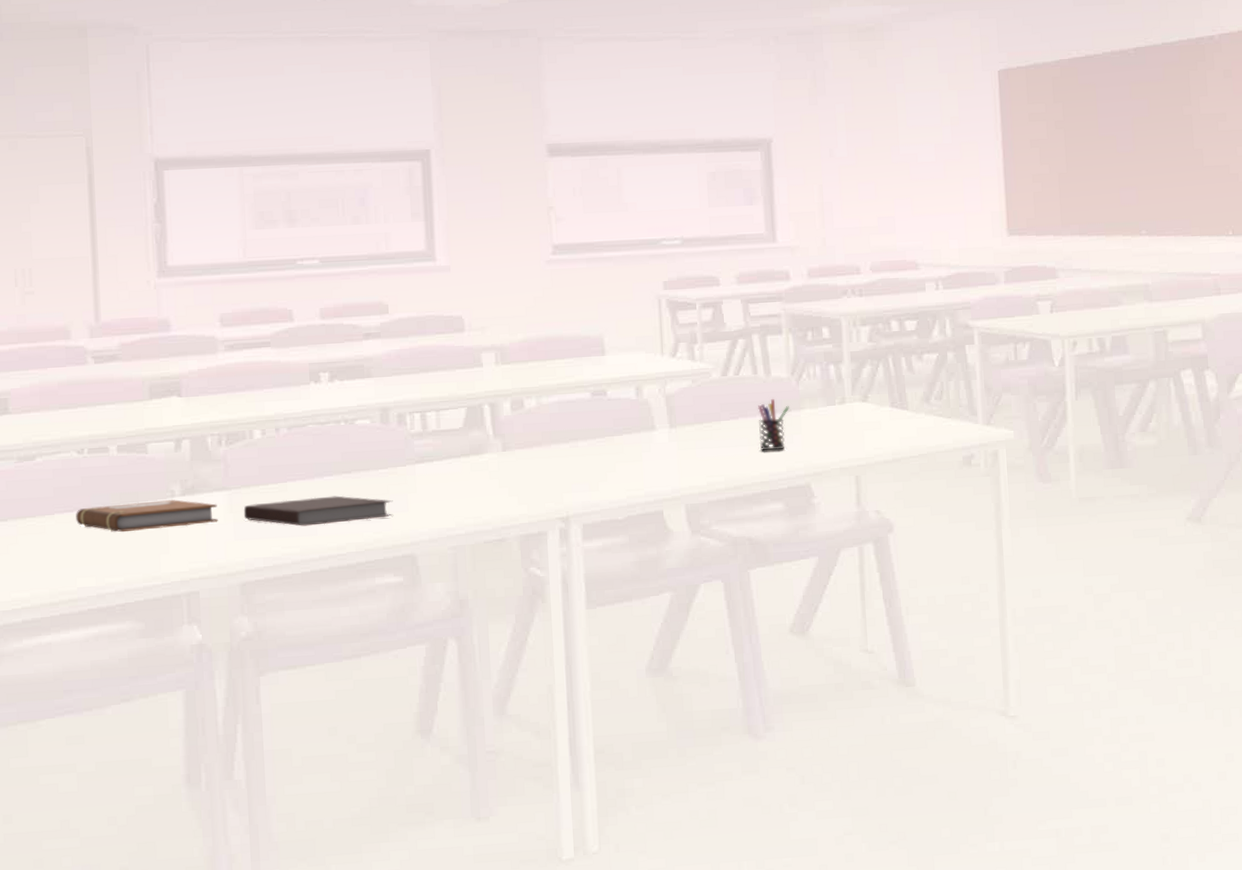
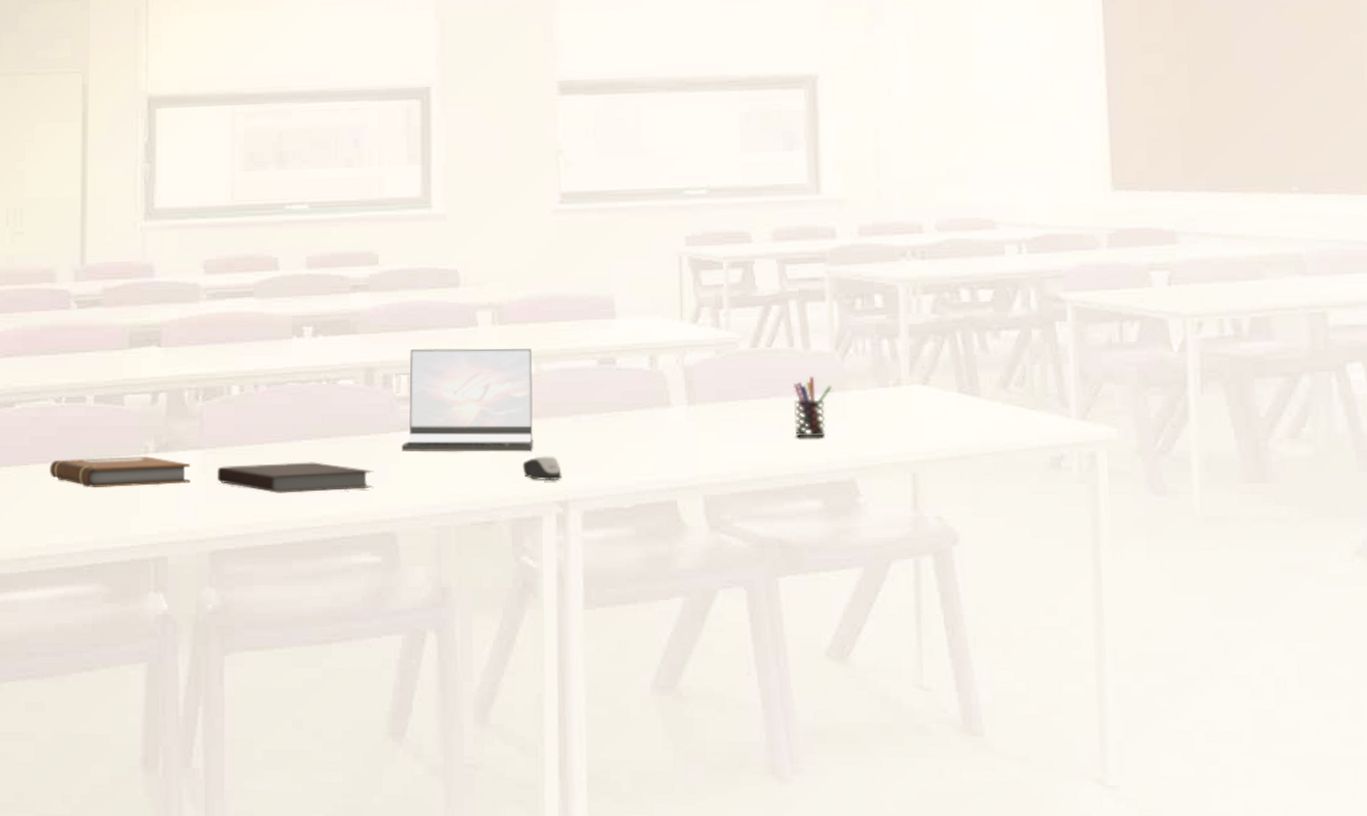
laptop: none [417,385,537,482] -> present [401,348,533,452]
computer mouse: none [527,478,563,501] -> present [522,456,562,482]

